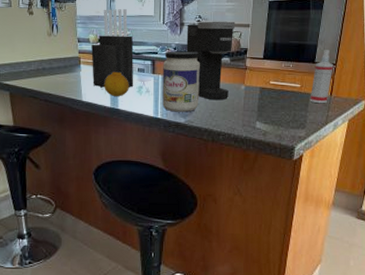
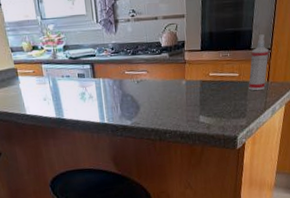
knife block: present [91,8,134,88] -> none [26,9,76,99]
fruit: present [104,71,129,96] -> none [45,79,72,106]
jar: present [162,51,201,112] -> none [102,50,143,116]
coffee maker: present [186,21,236,100] -> none [121,13,171,99]

